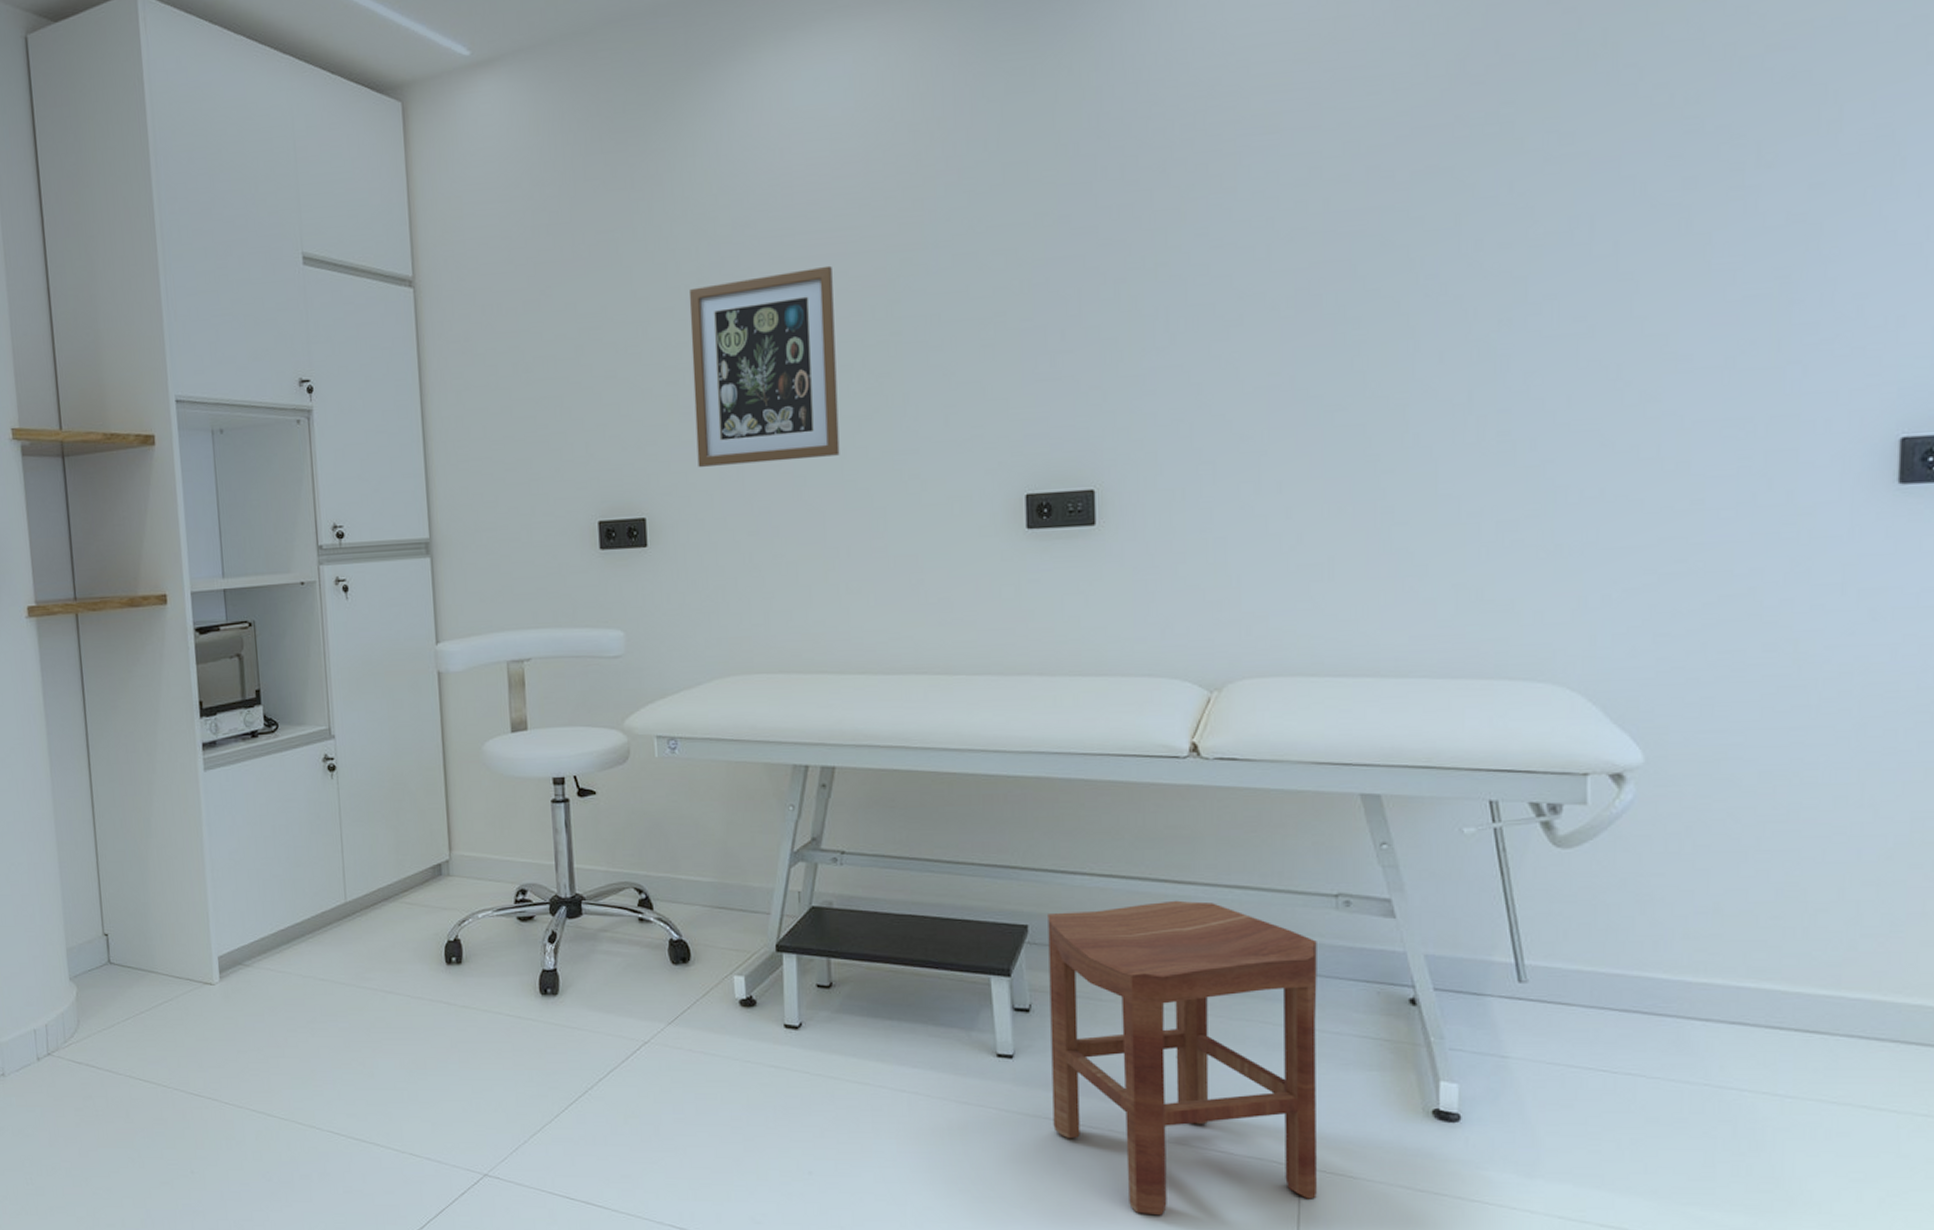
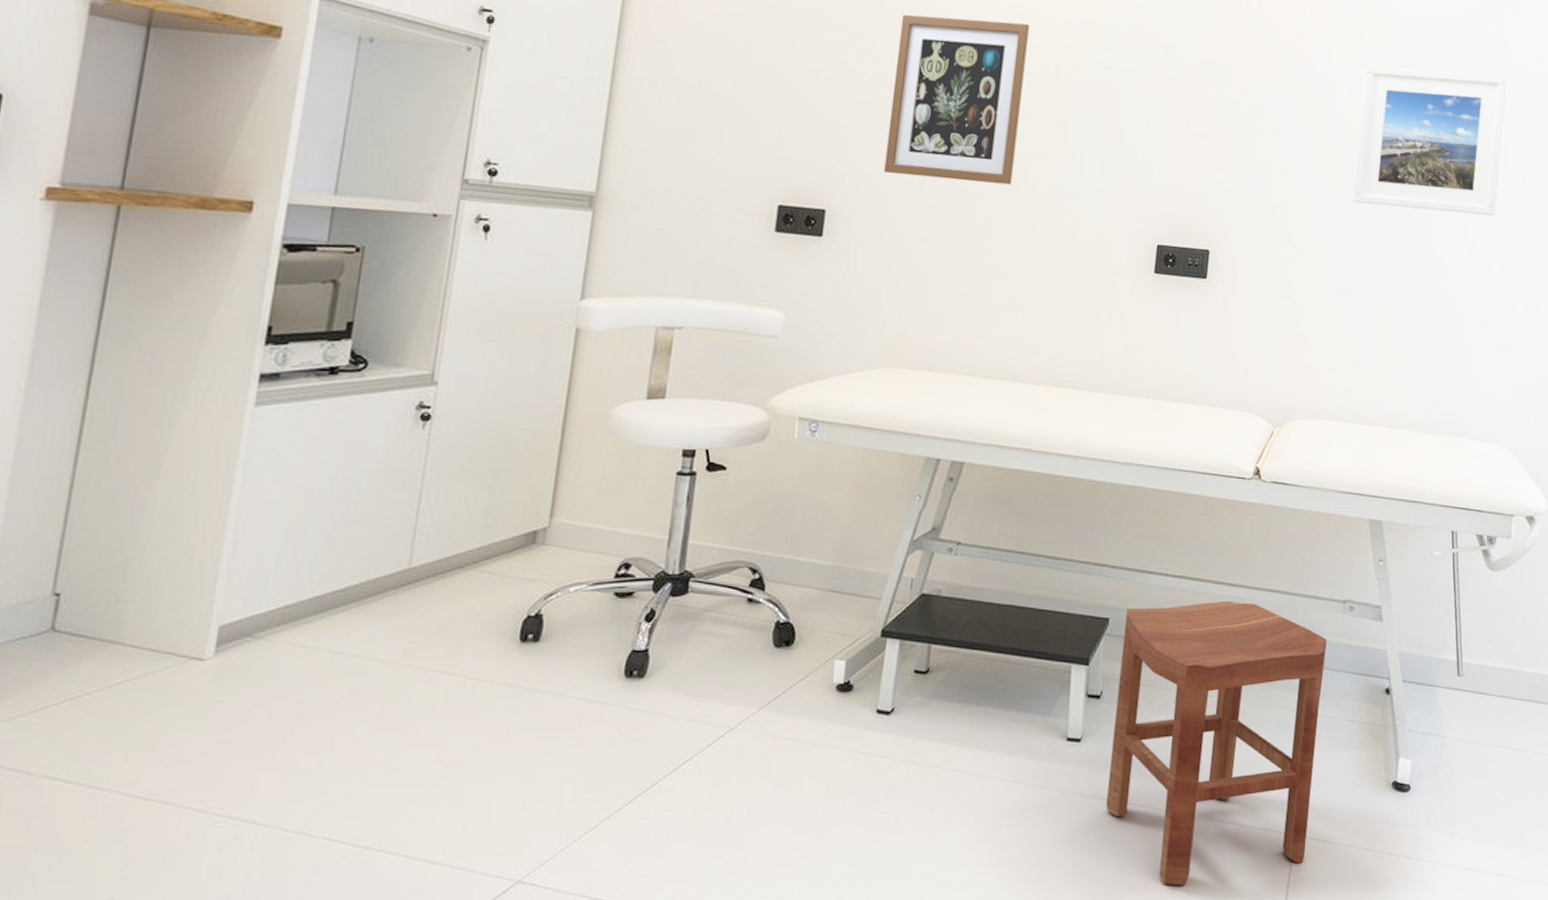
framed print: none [1285,176,1517,396] -> present [1353,65,1507,216]

